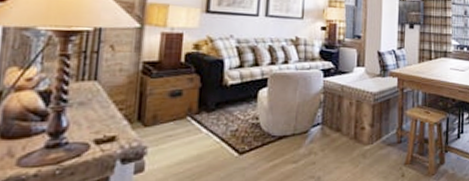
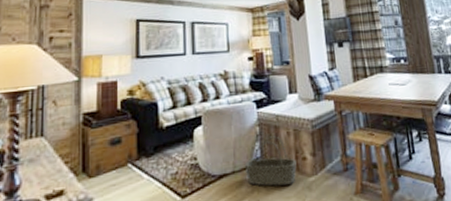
basket: none [305,105,355,151] -> present [244,136,297,186]

